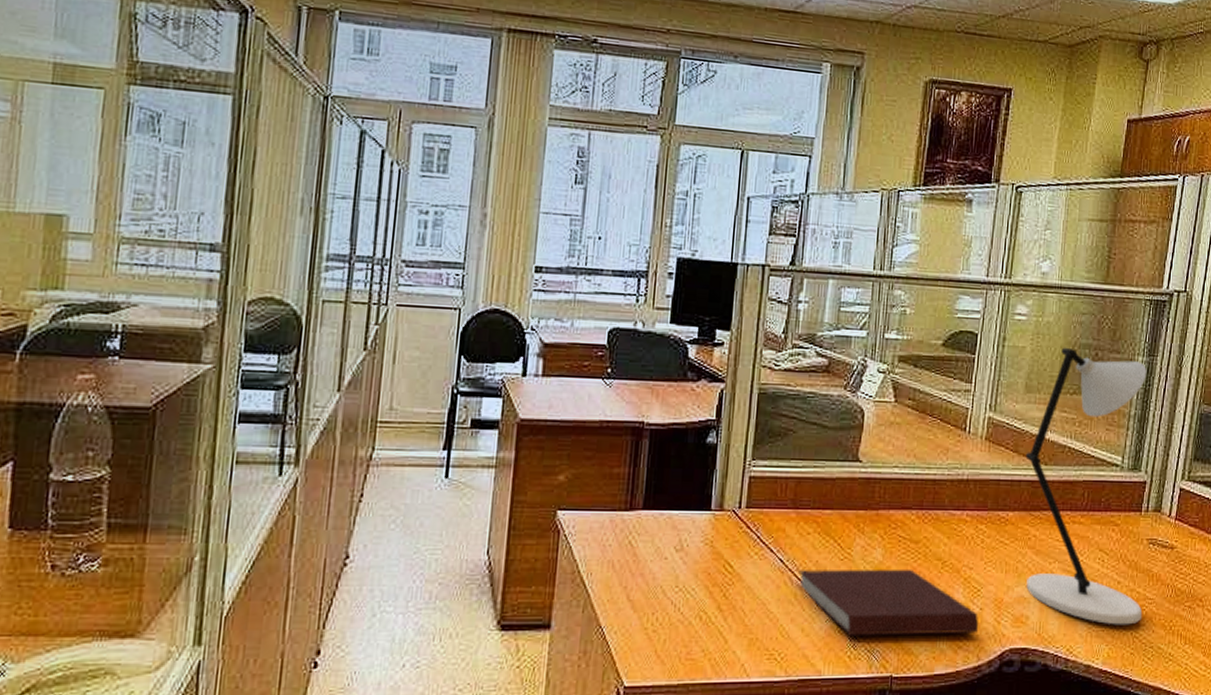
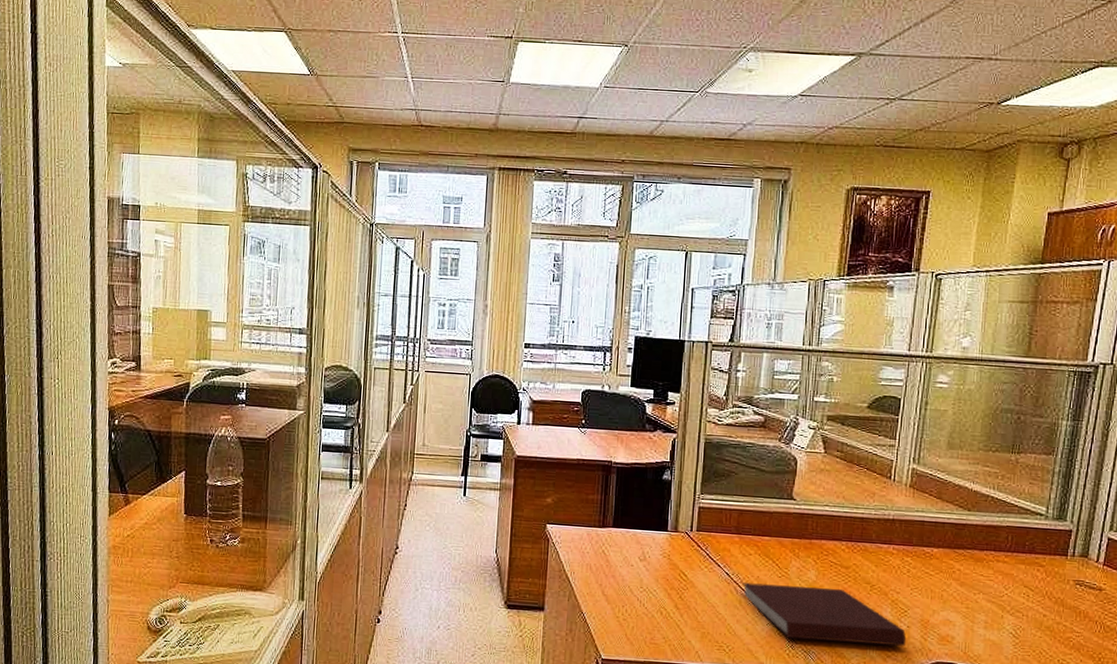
desk lamp: present [1025,347,1147,625] -> none [949,411,1072,653]

